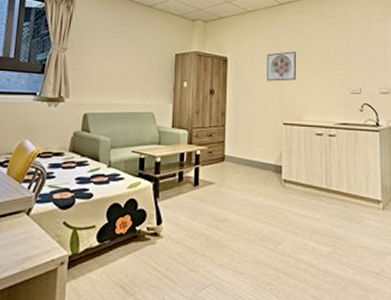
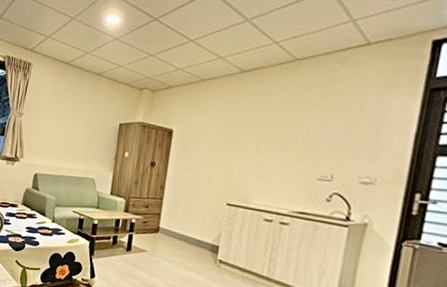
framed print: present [267,51,296,82] -> none [214,126,254,160]

